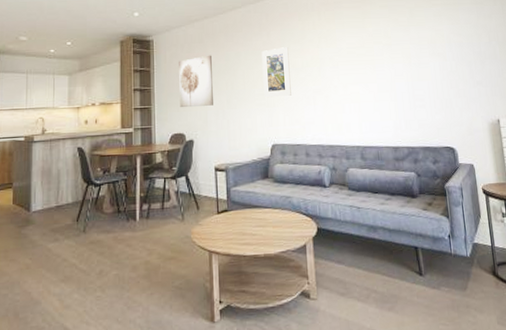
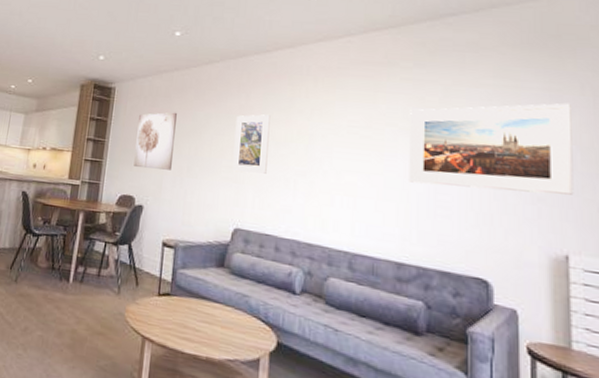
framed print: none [389,12,498,85] -> present [409,102,574,195]

